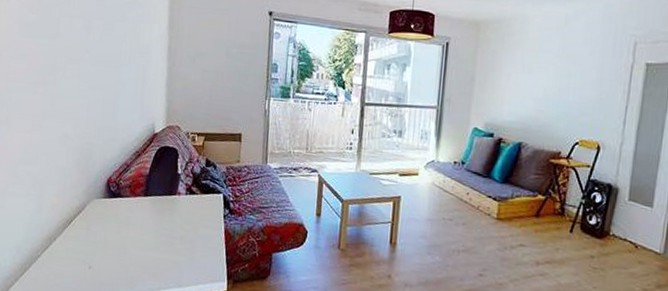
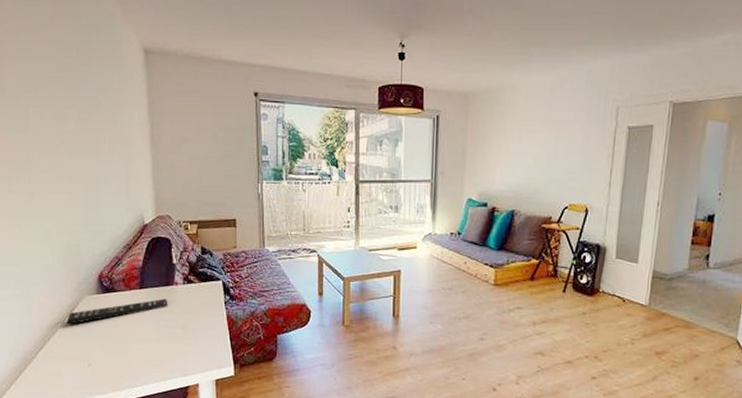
remote control: none [72,207,170,226] -> present [66,298,168,325]

